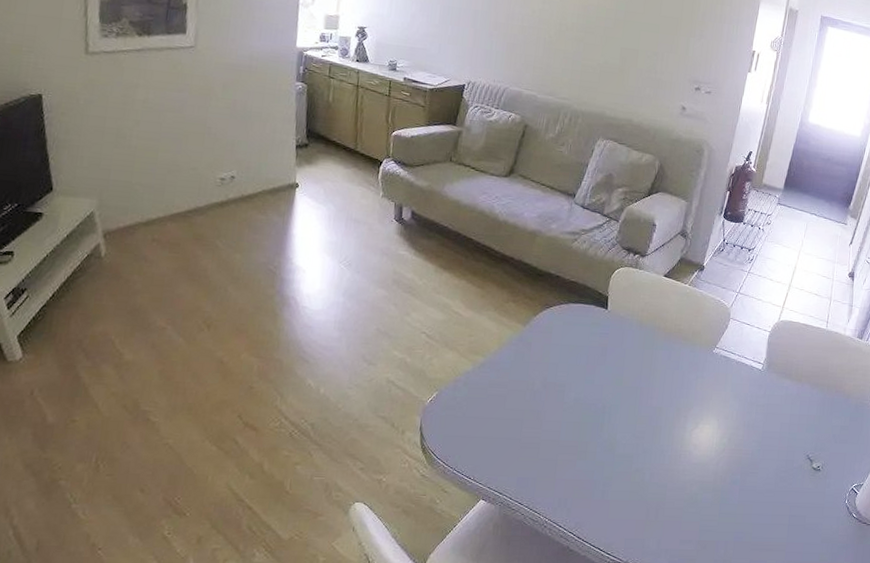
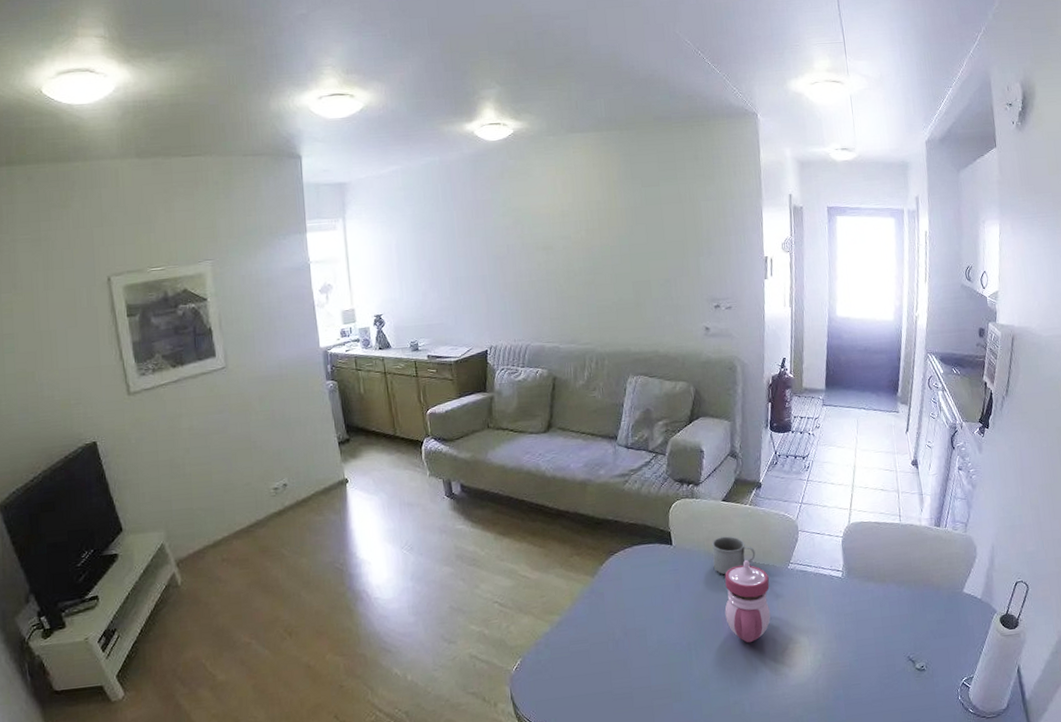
mug: none [642,310,685,348] -> present [712,536,756,575]
sippy cup: none [644,336,693,416] -> present [724,559,771,643]

